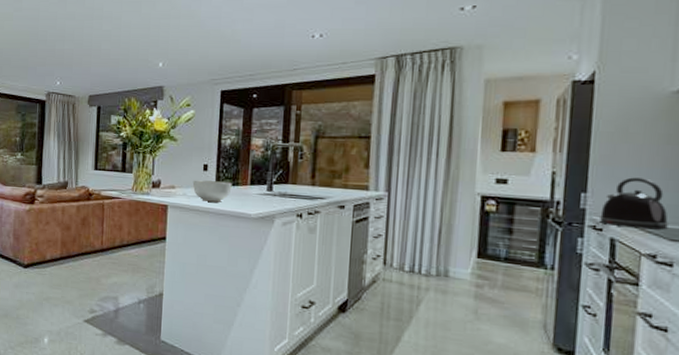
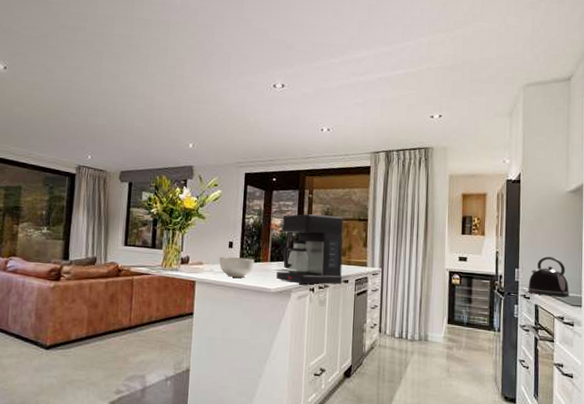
coffee maker: none [257,132,339,211] -> present [276,214,344,285]

